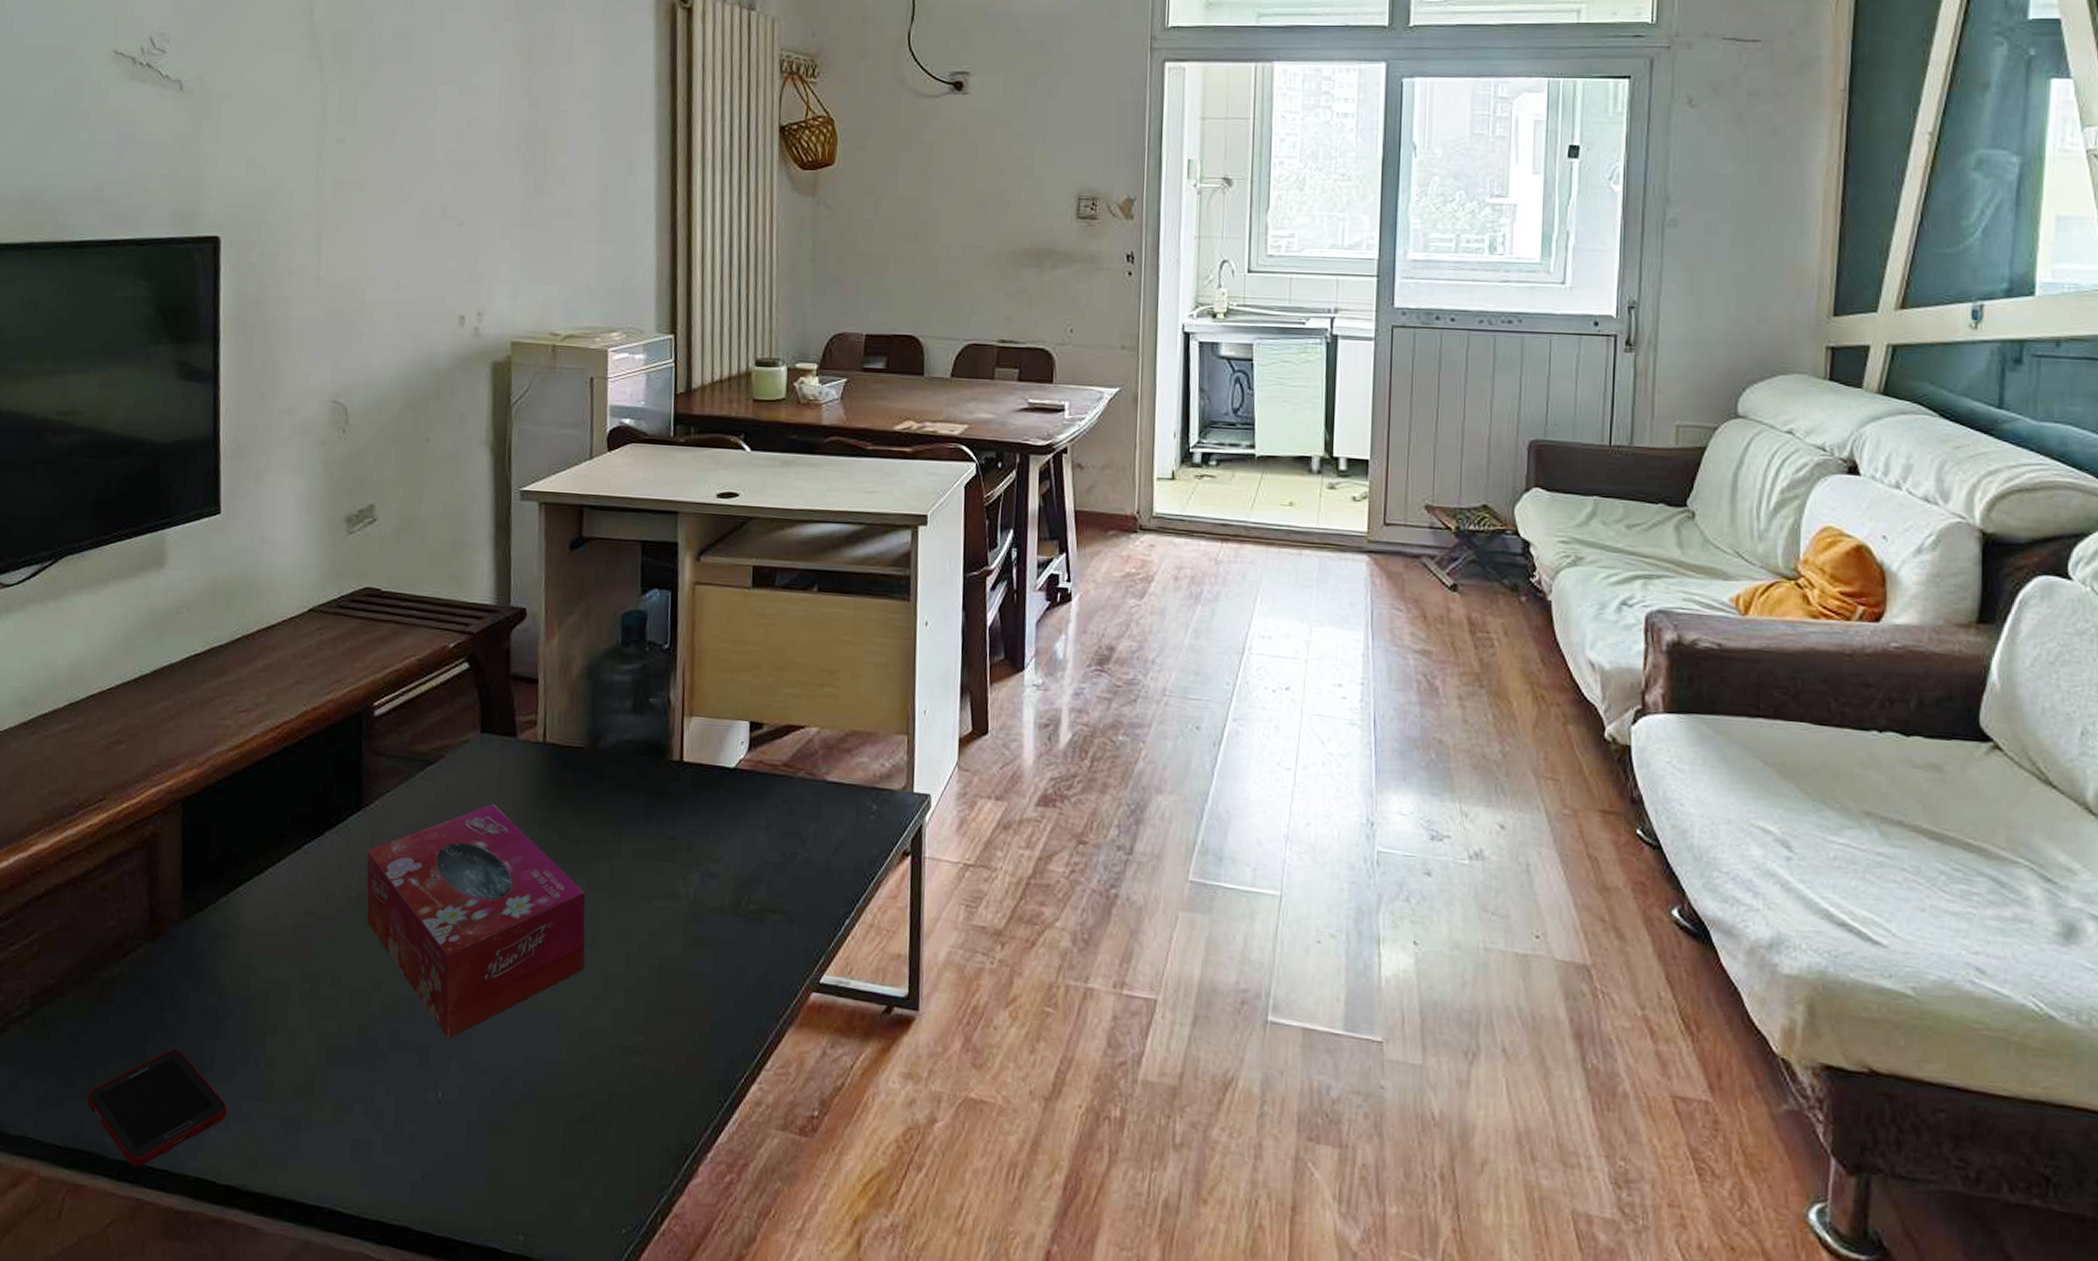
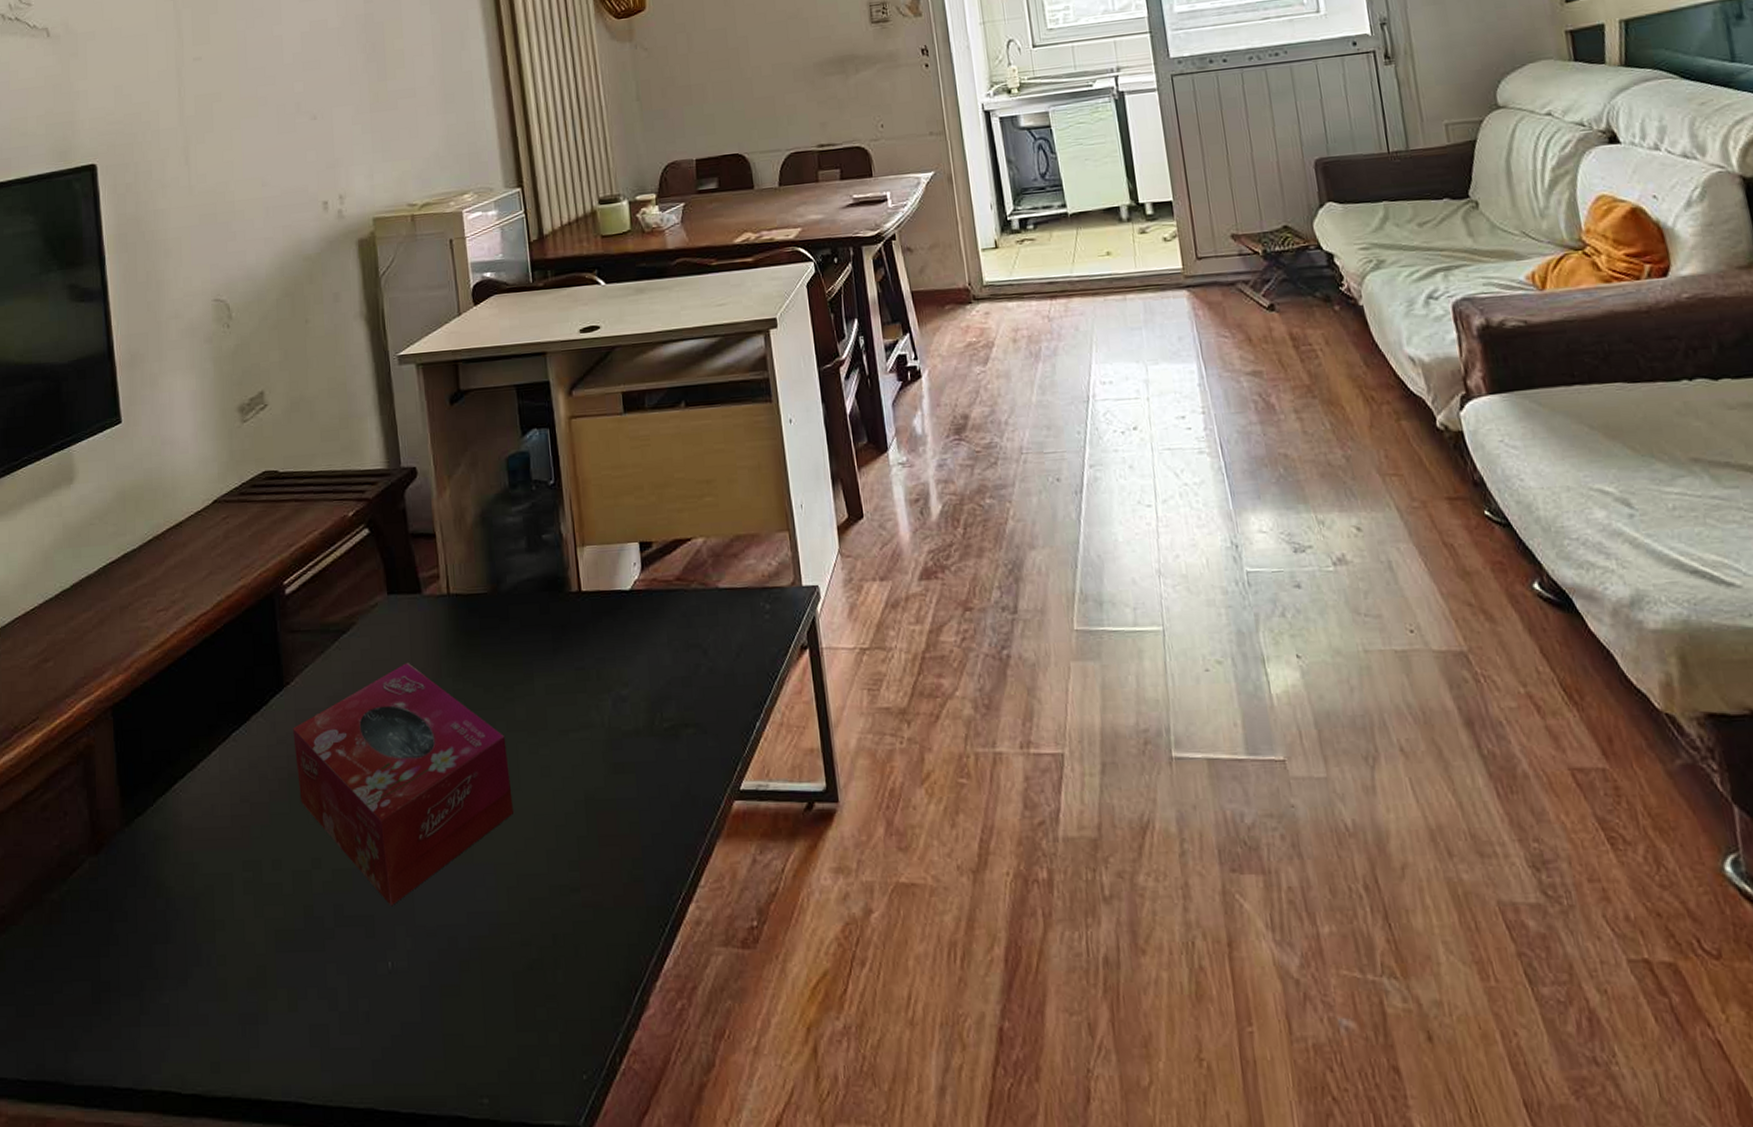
cell phone: present [86,1049,228,1167] -> none [47,961,185,1090]

